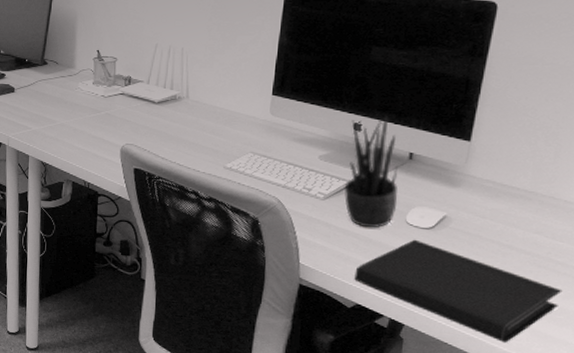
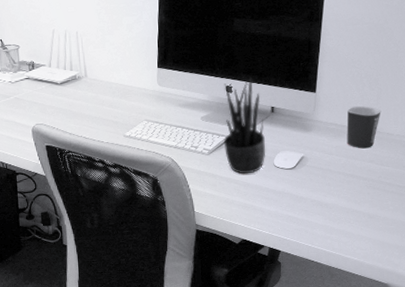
notebook: present [354,239,563,343] -> none [239,179,392,254]
mug: none [506,163,559,216] -> present [347,106,381,149]

